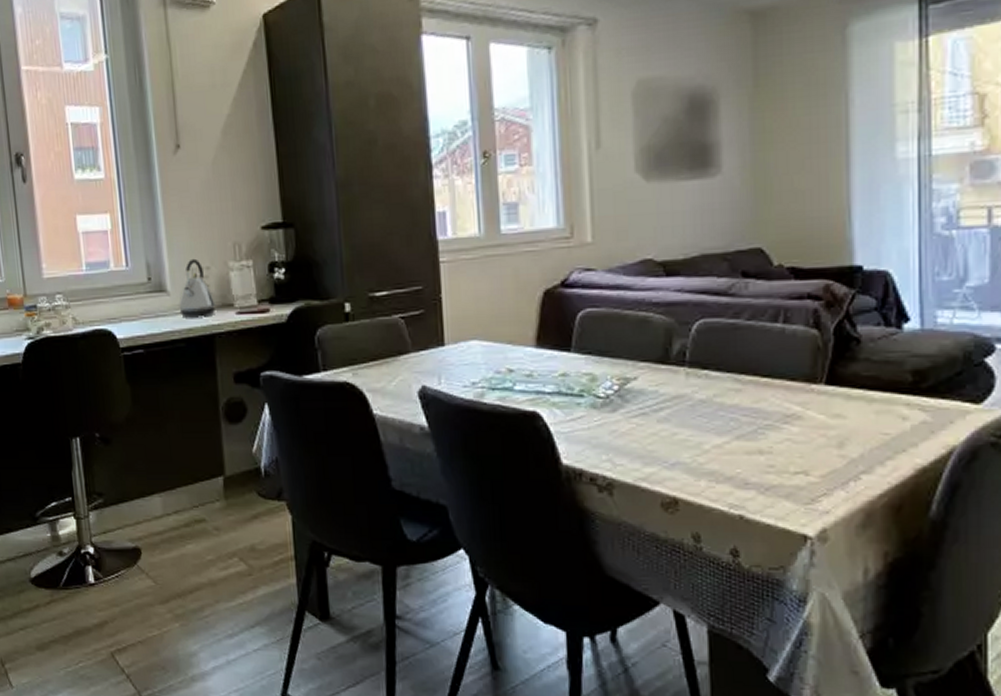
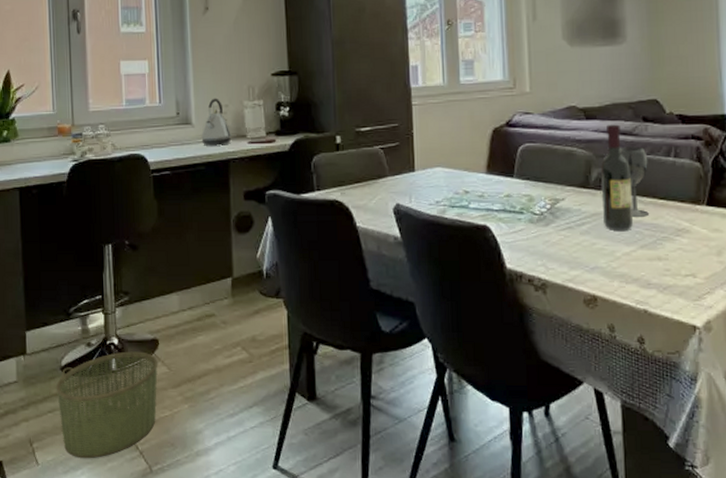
basket: none [26,561,143,682] -> present [55,351,158,459]
wine bottle: none [684,282,728,419] -> present [600,124,634,232]
wine glass: none [710,309,748,401] -> present [620,146,649,218]

